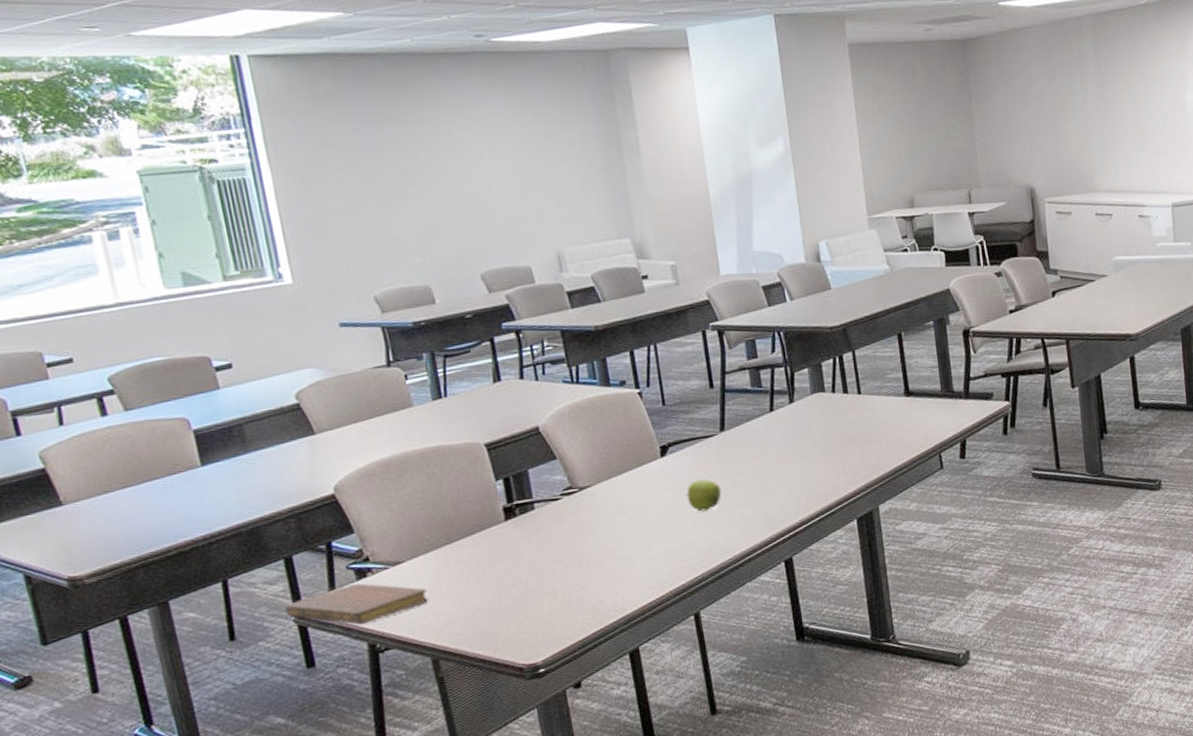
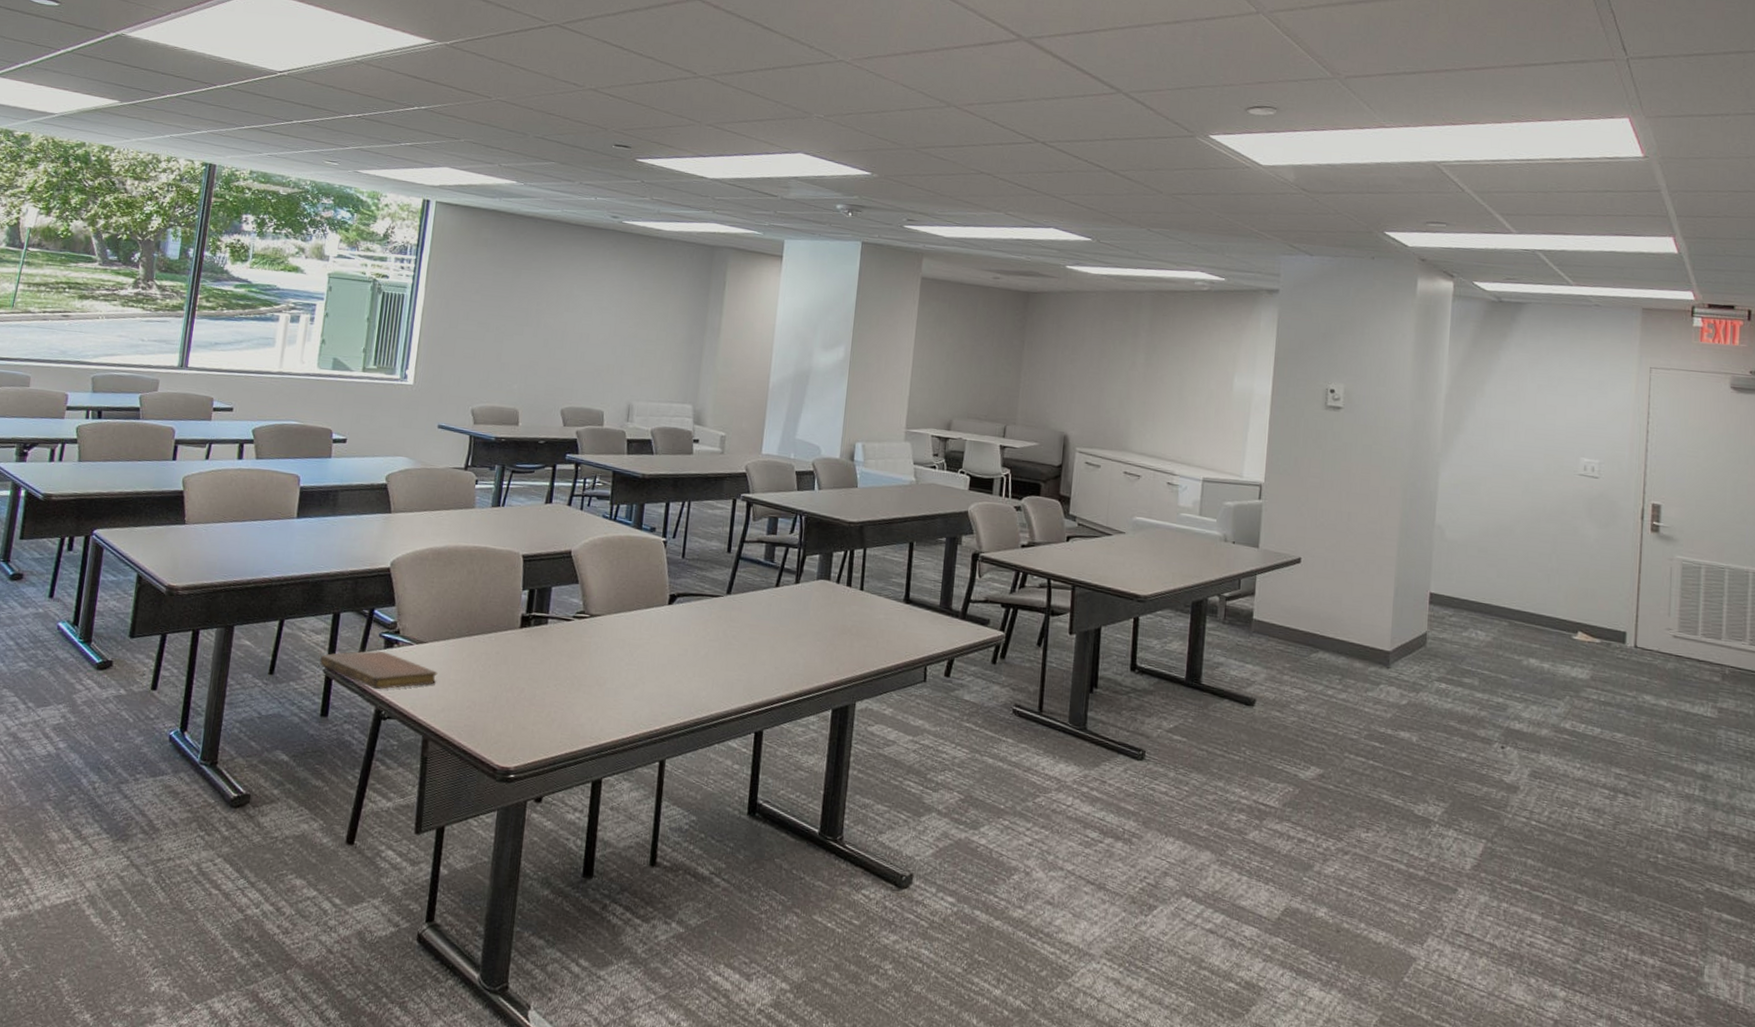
apple: present [686,479,722,512] -> none [681,633,714,665]

